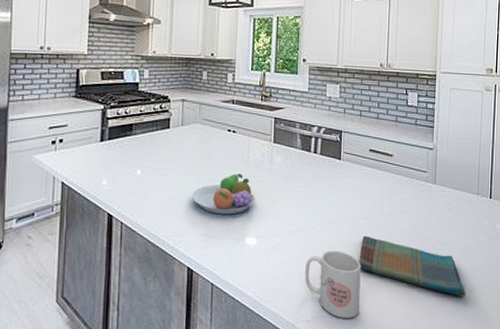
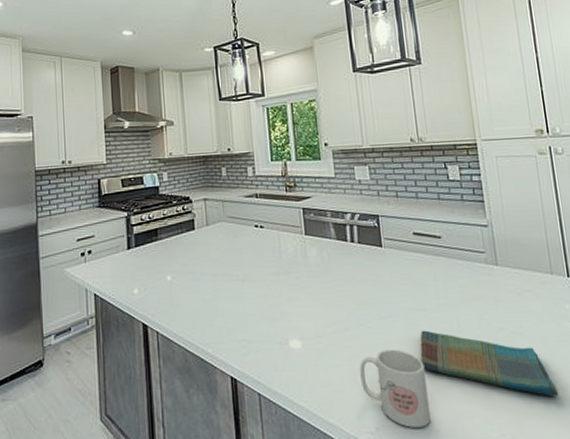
fruit bowl: present [192,173,256,215] -> none [226,271,294,317]

